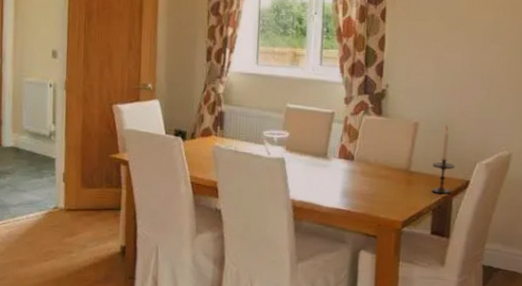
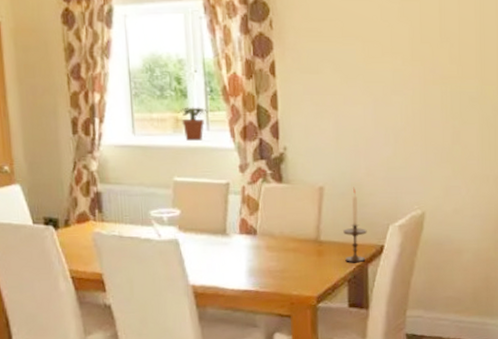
potted plant: none [296,44,323,74] -> present [177,107,209,141]

